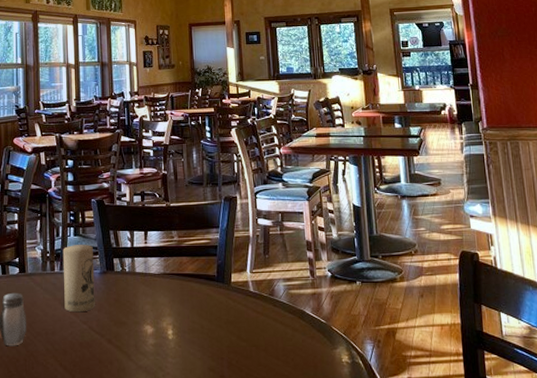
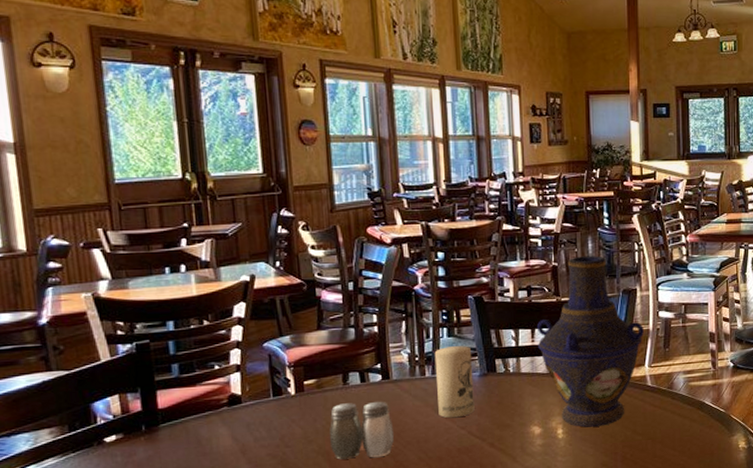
vase: none [150,165,245,330] -> present [537,255,644,428]

